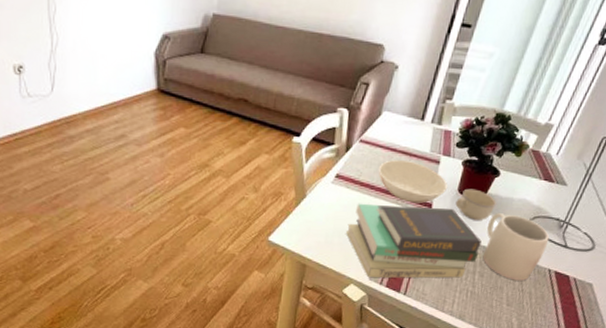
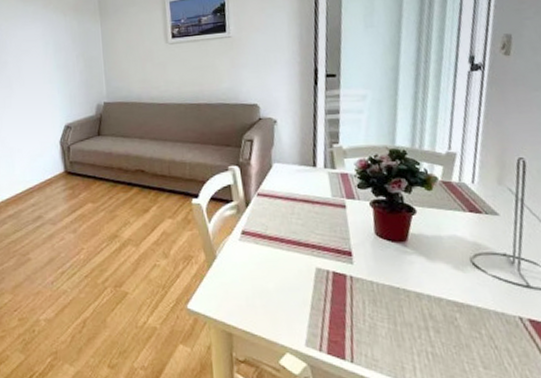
books: present [346,203,482,278] -> none [266,255,425,344]
soup bowl: present [378,160,449,204] -> none [283,208,364,253]
cup: present [455,188,497,220] -> none [376,230,424,265]
mug: present [482,212,550,281] -> none [422,253,505,335]

